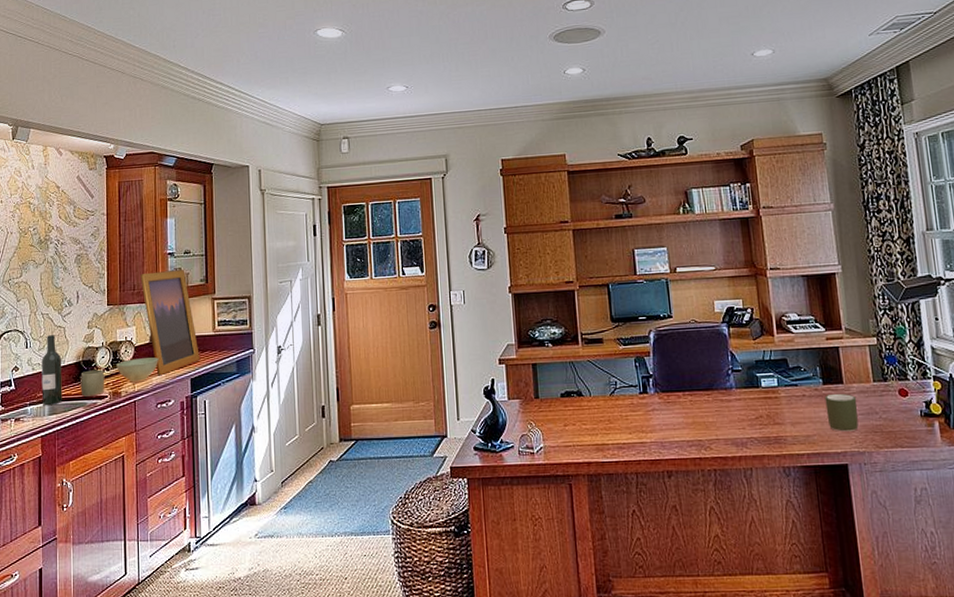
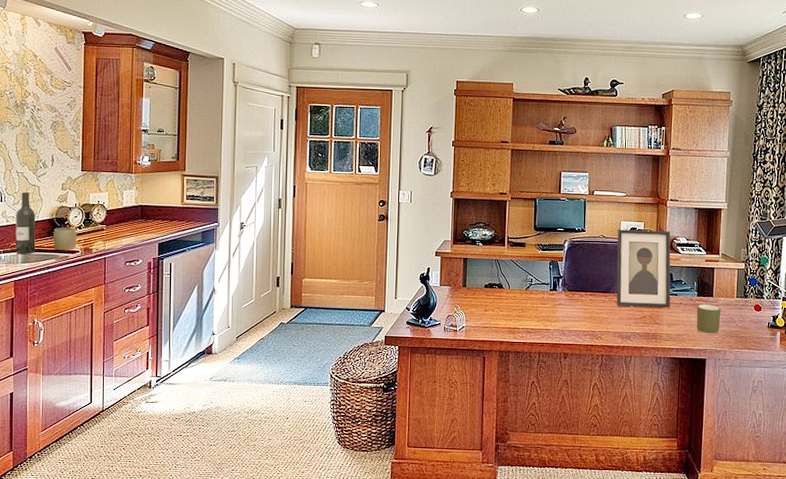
bowl: present [116,357,159,383] -> none [88,221,130,242]
picture frame: present [140,269,201,376] -> none [114,145,169,238]
picture frame: none [711,307,792,406] -> present [616,229,671,308]

